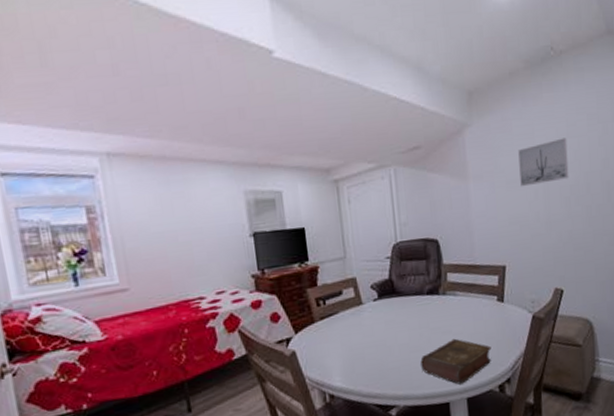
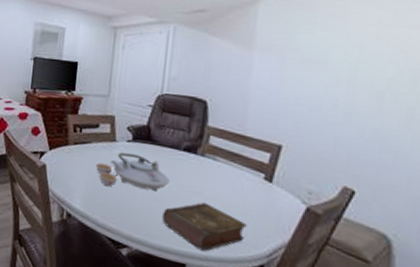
teapot: none [348,311,421,354] -> present [96,152,170,192]
wall art: present [518,137,569,187] -> none [318,25,392,71]

